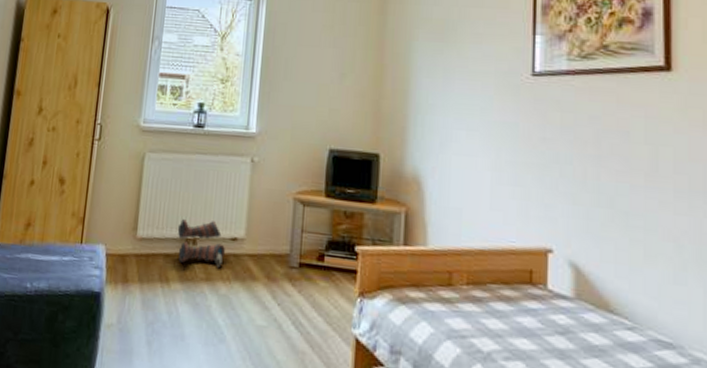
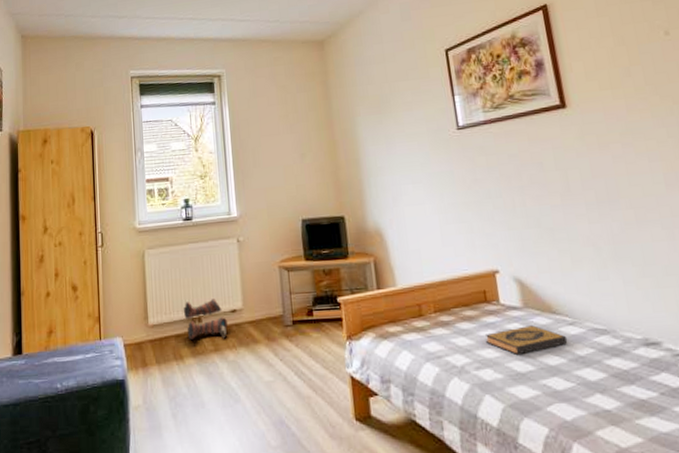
hardback book: none [522,320,622,353] -> present [484,325,568,355]

